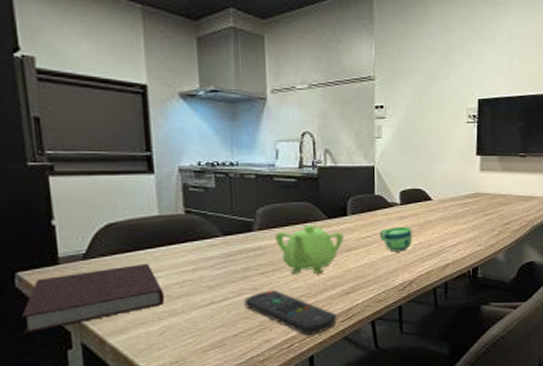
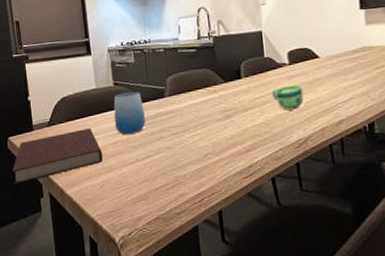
cup: none [182,221,226,273] -> present [113,91,146,135]
remote control: present [244,290,337,336] -> none [161,148,240,191]
teapot: present [275,224,345,274] -> none [182,88,241,133]

